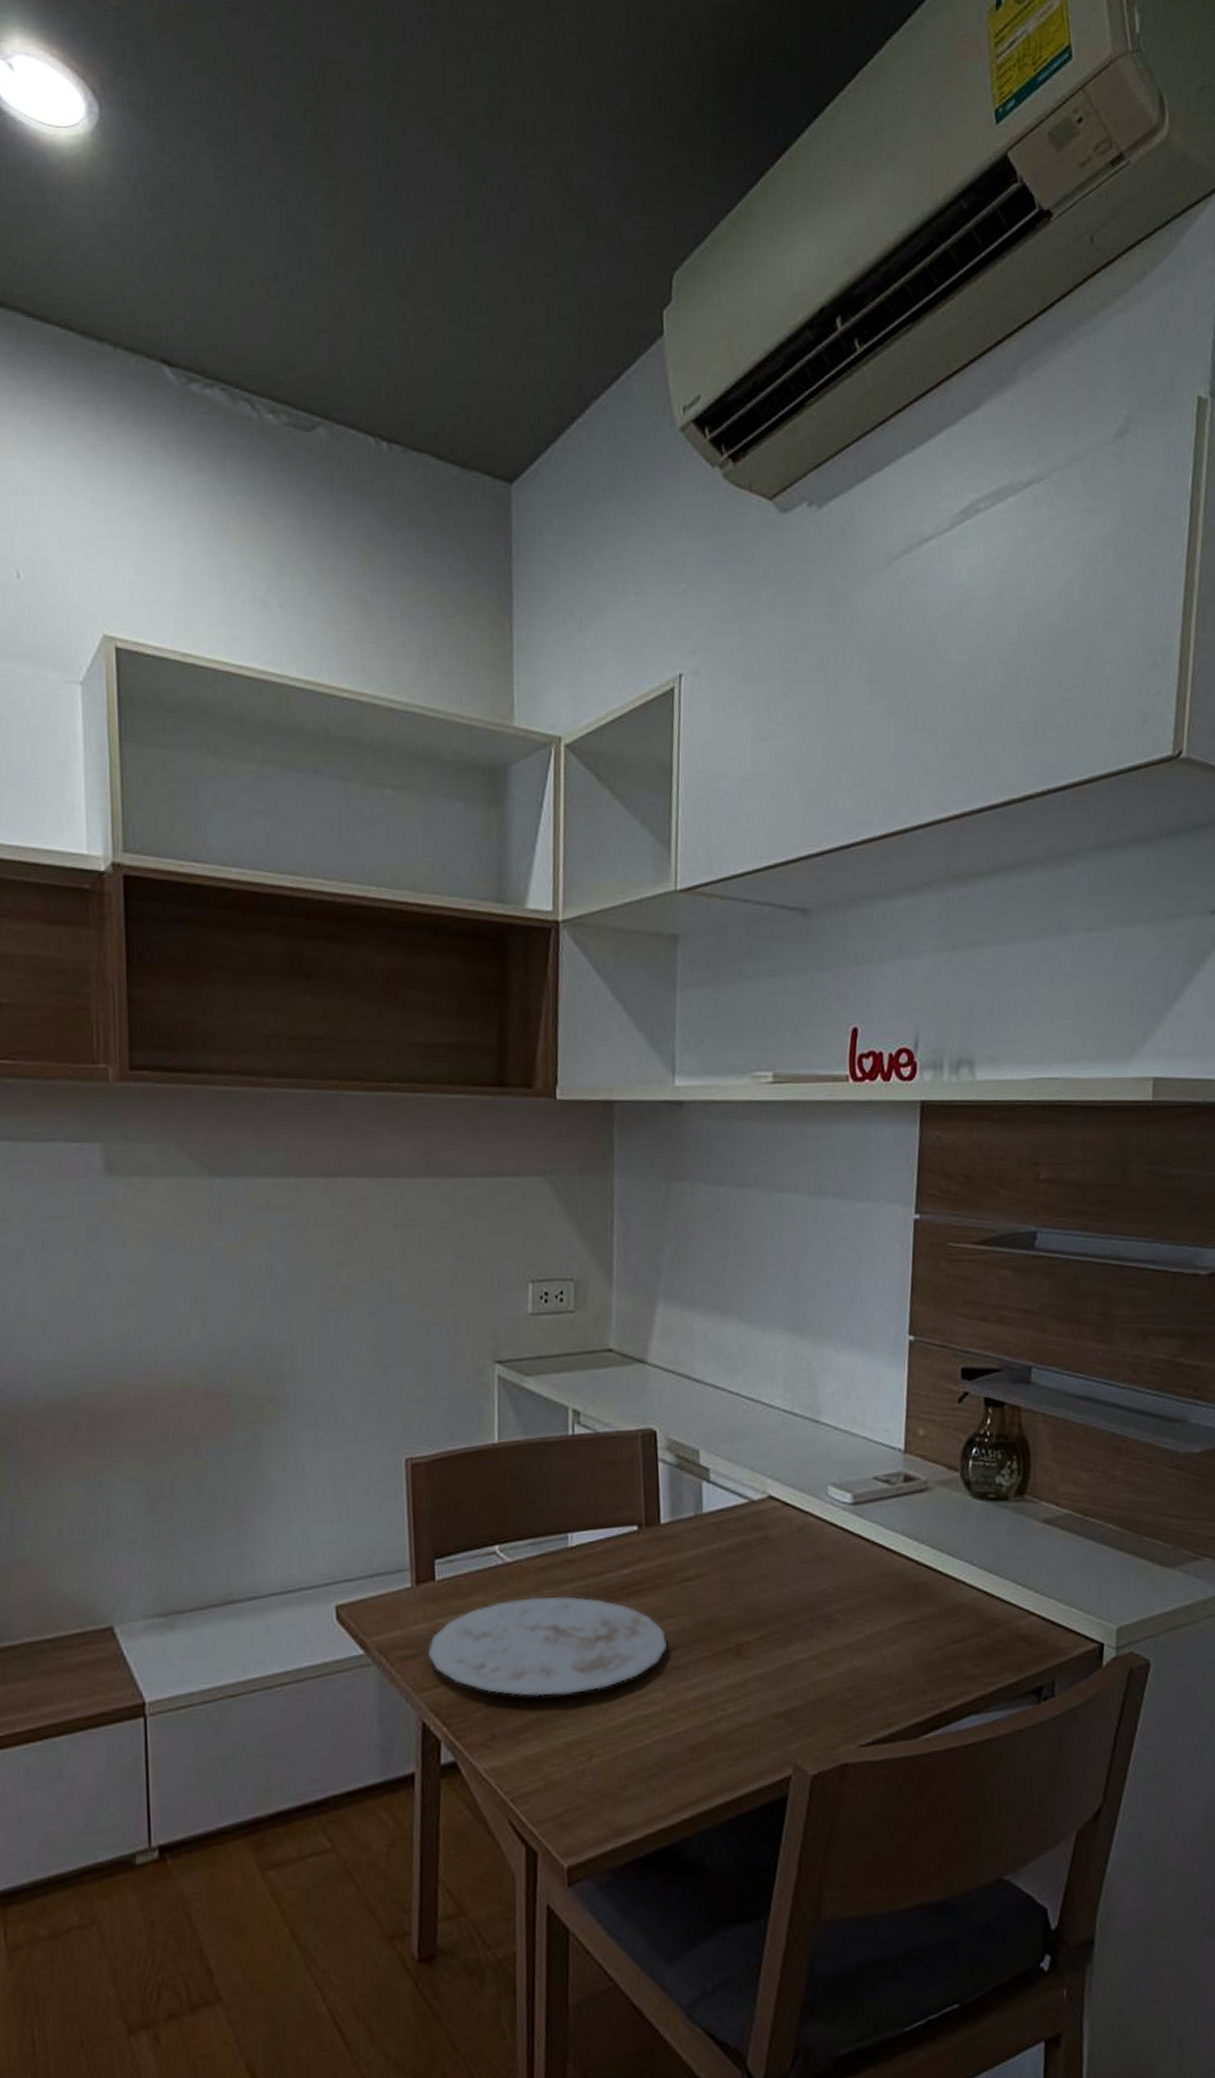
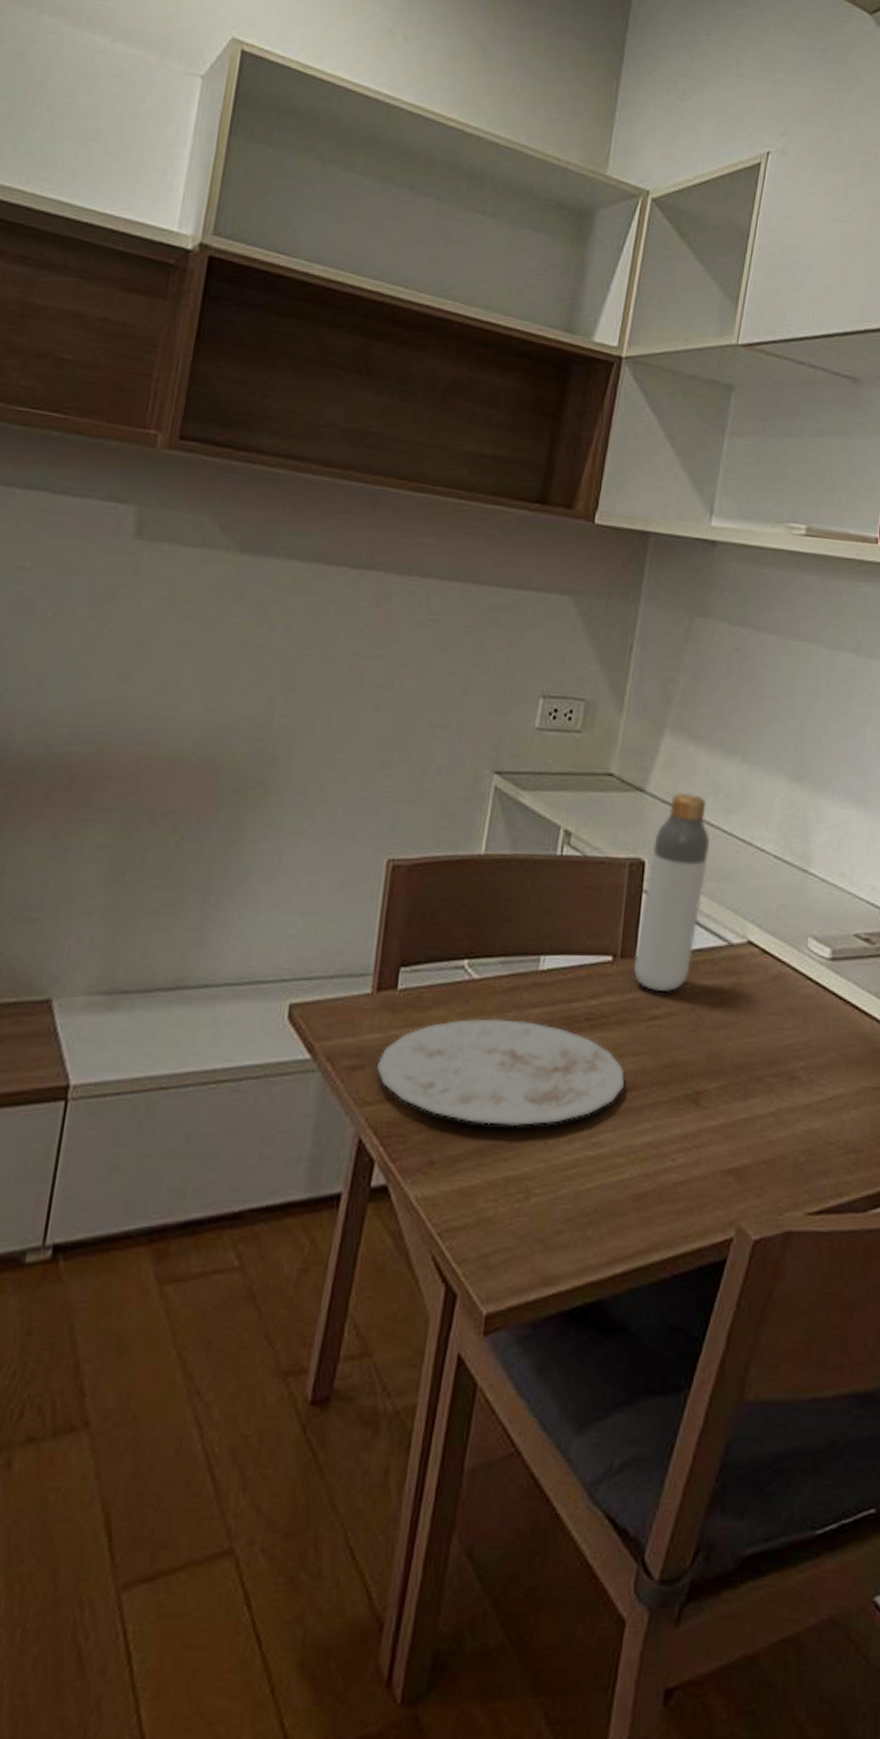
bottle: none [659,1358,719,1554] -> present [633,792,711,991]

